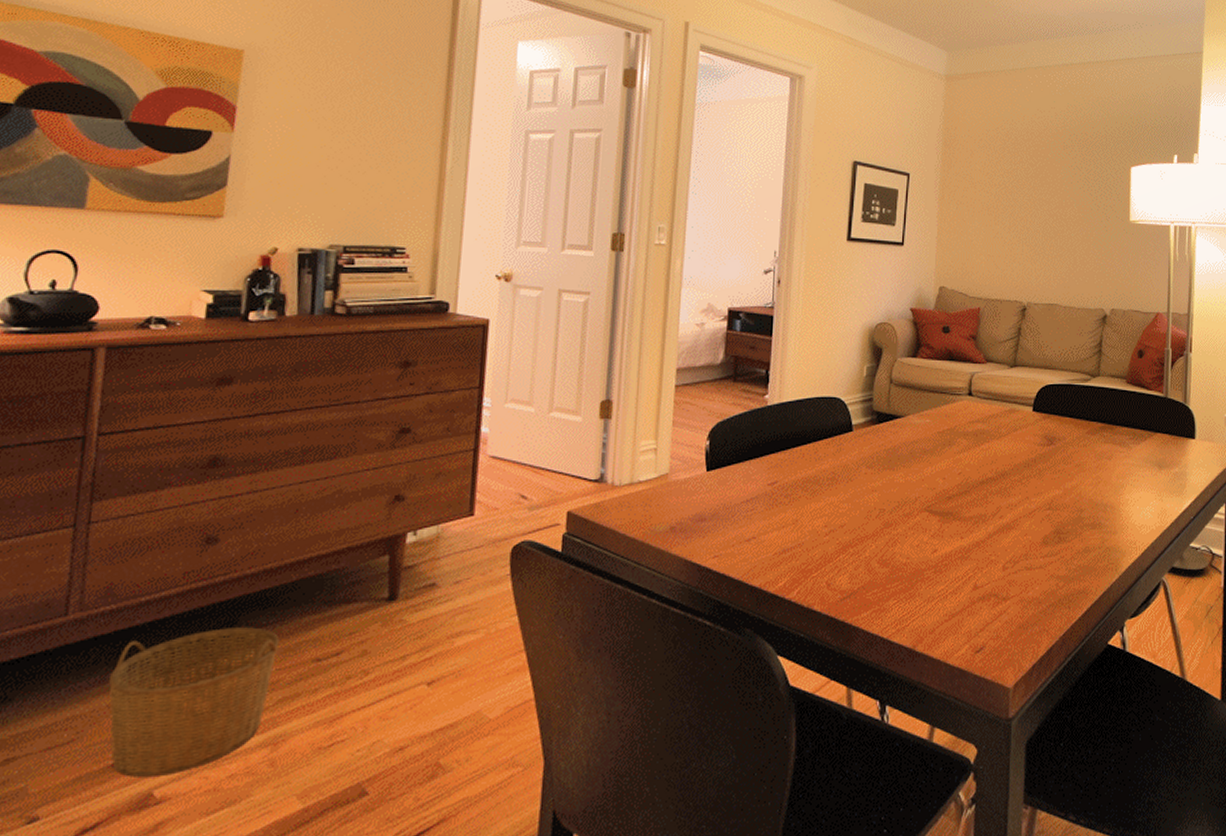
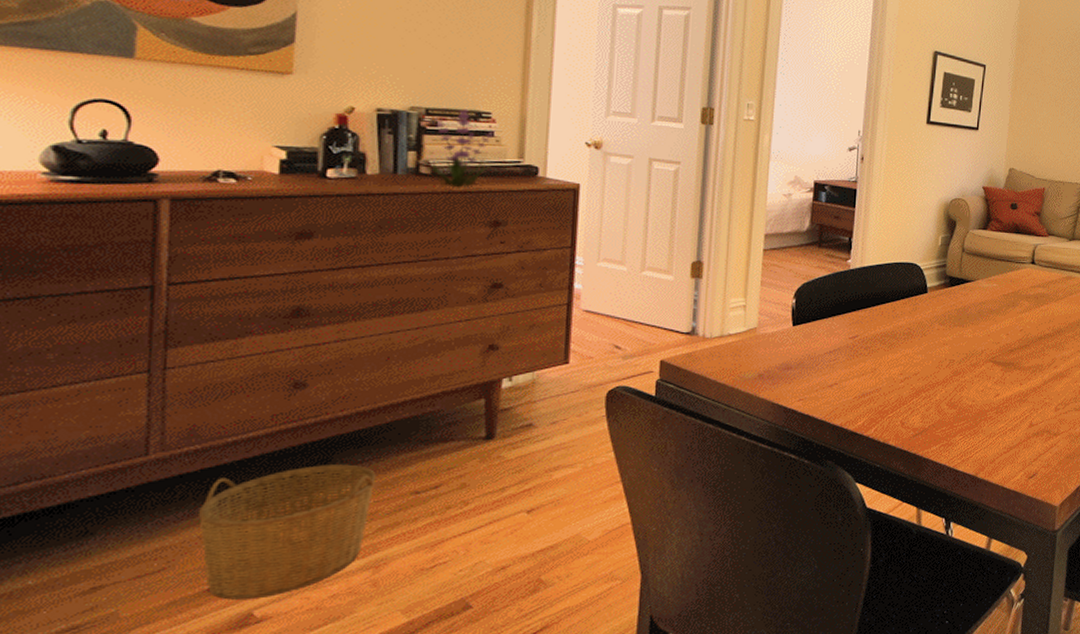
plant: none [341,245,407,329] -> present [426,109,494,190]

